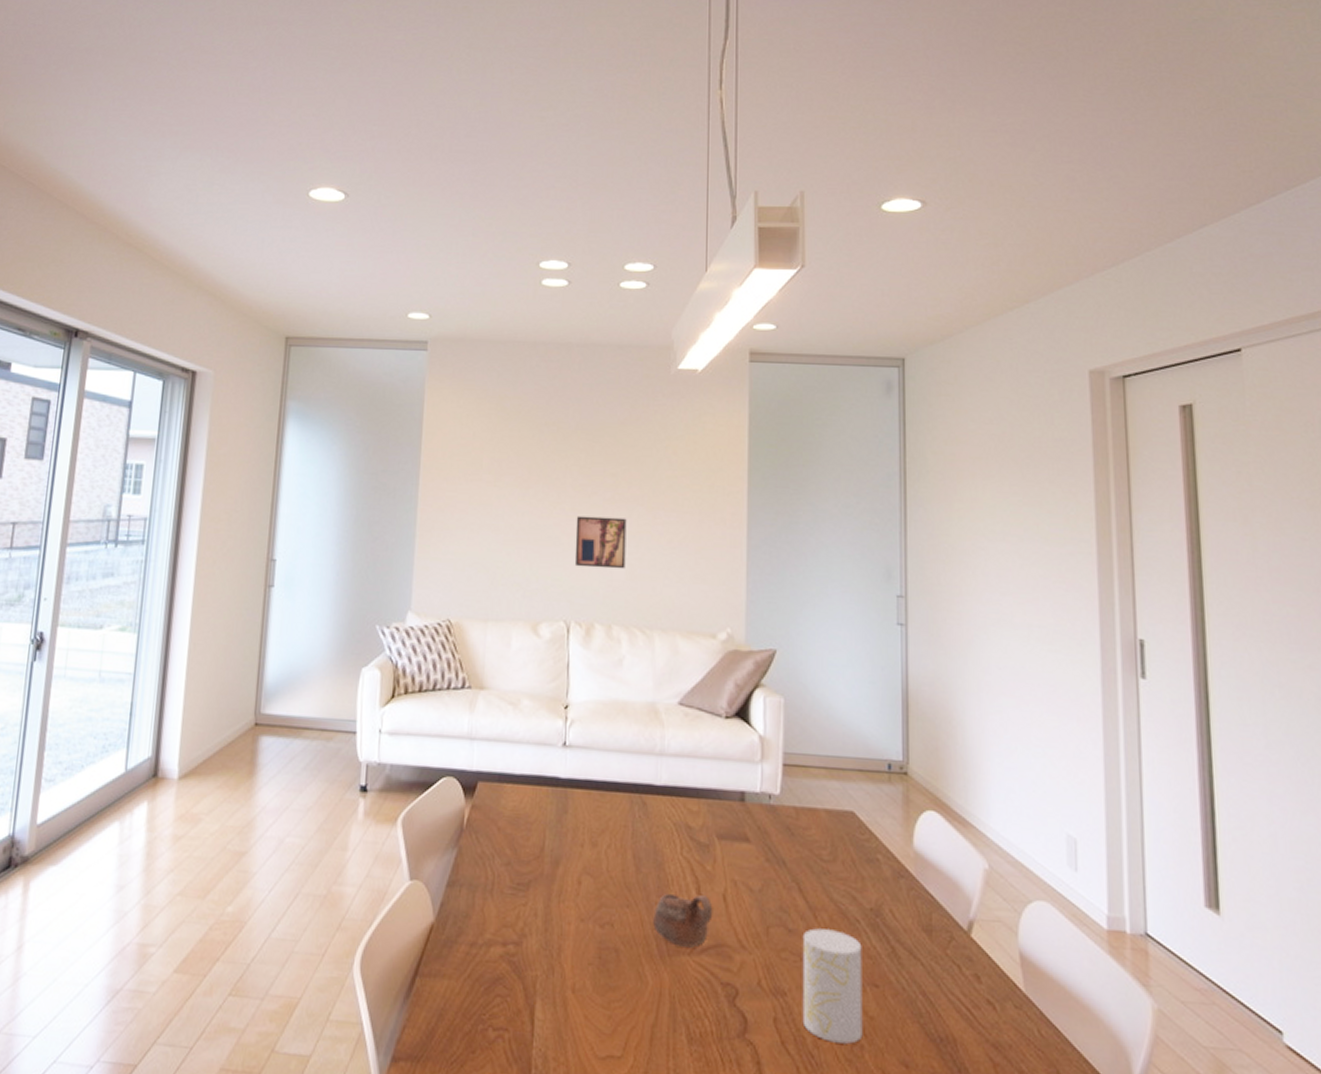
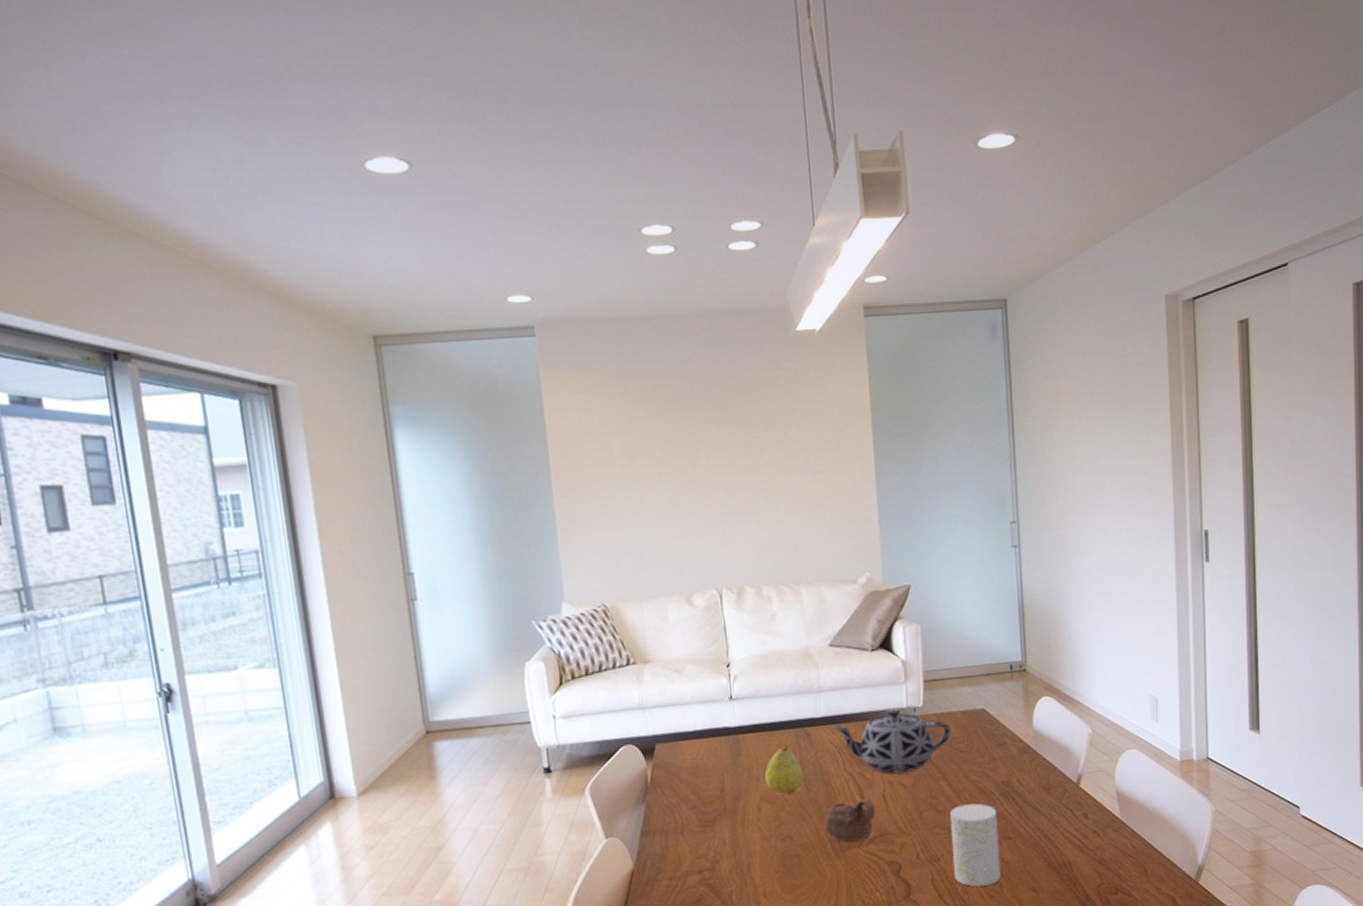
wall art: present [574,516,627,569] -> none [714,484,767,537]
fruit: none [590,809,634,871] -> present [764,744,804,795]
teapot: none [671,790,811,873] -> present [831,707,951,774]

